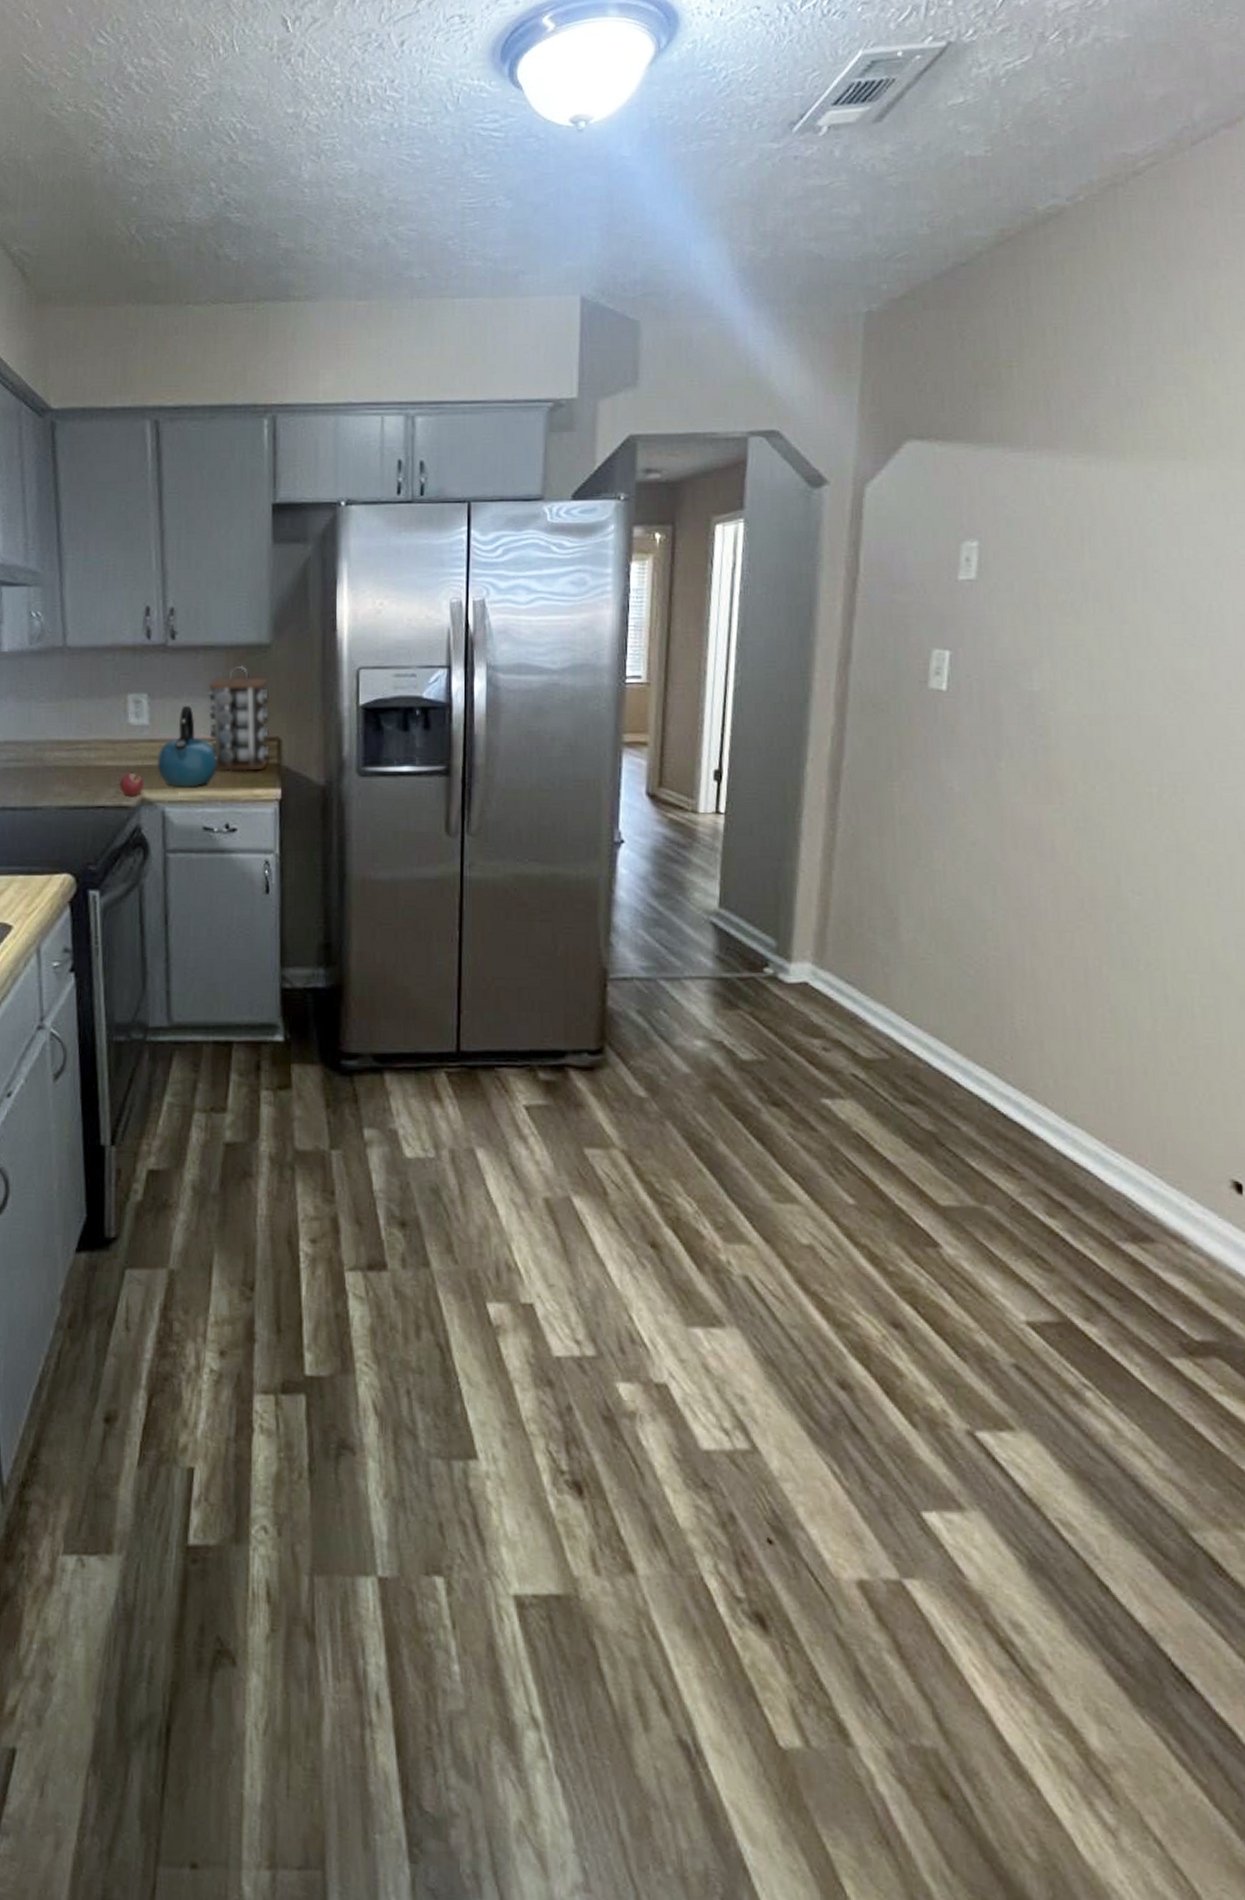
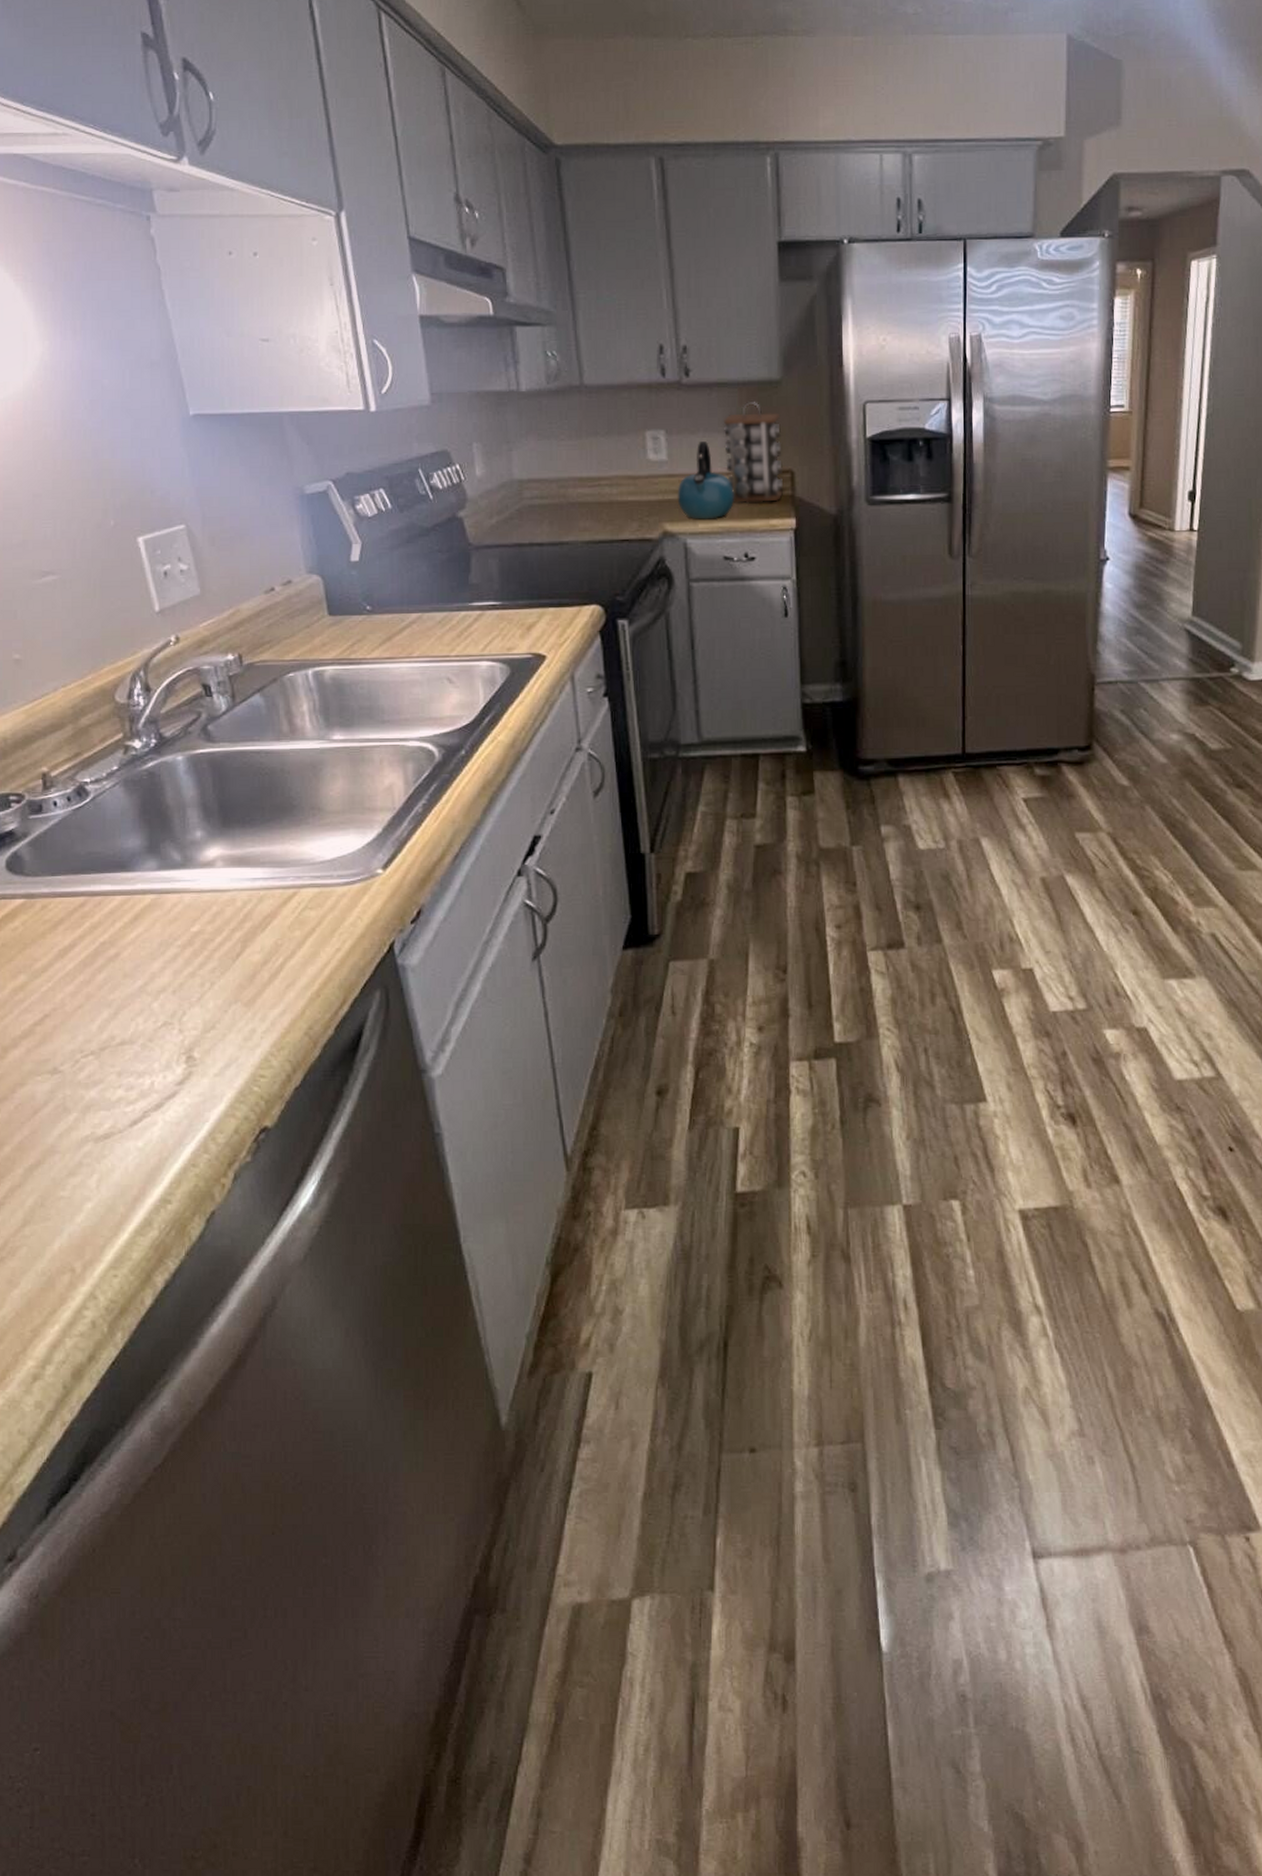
fruit: present [120,774,145,797] -> none [642,508,666,530]

